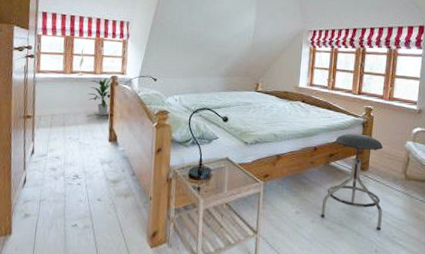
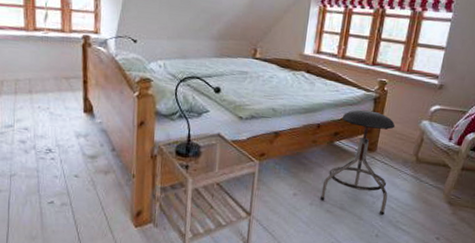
indoor plant: present [87,77,112,116] -> none [56,37,85,83]

